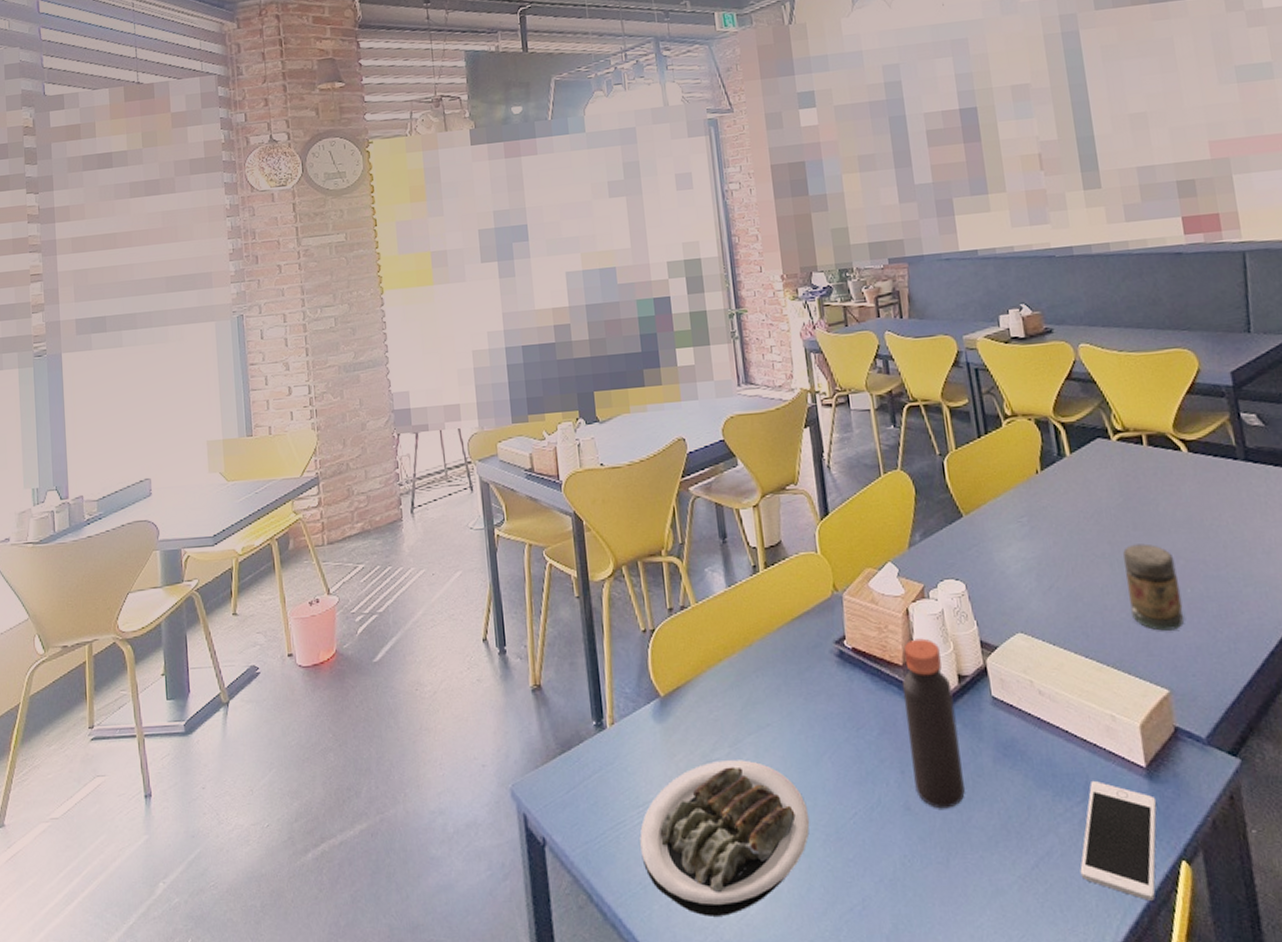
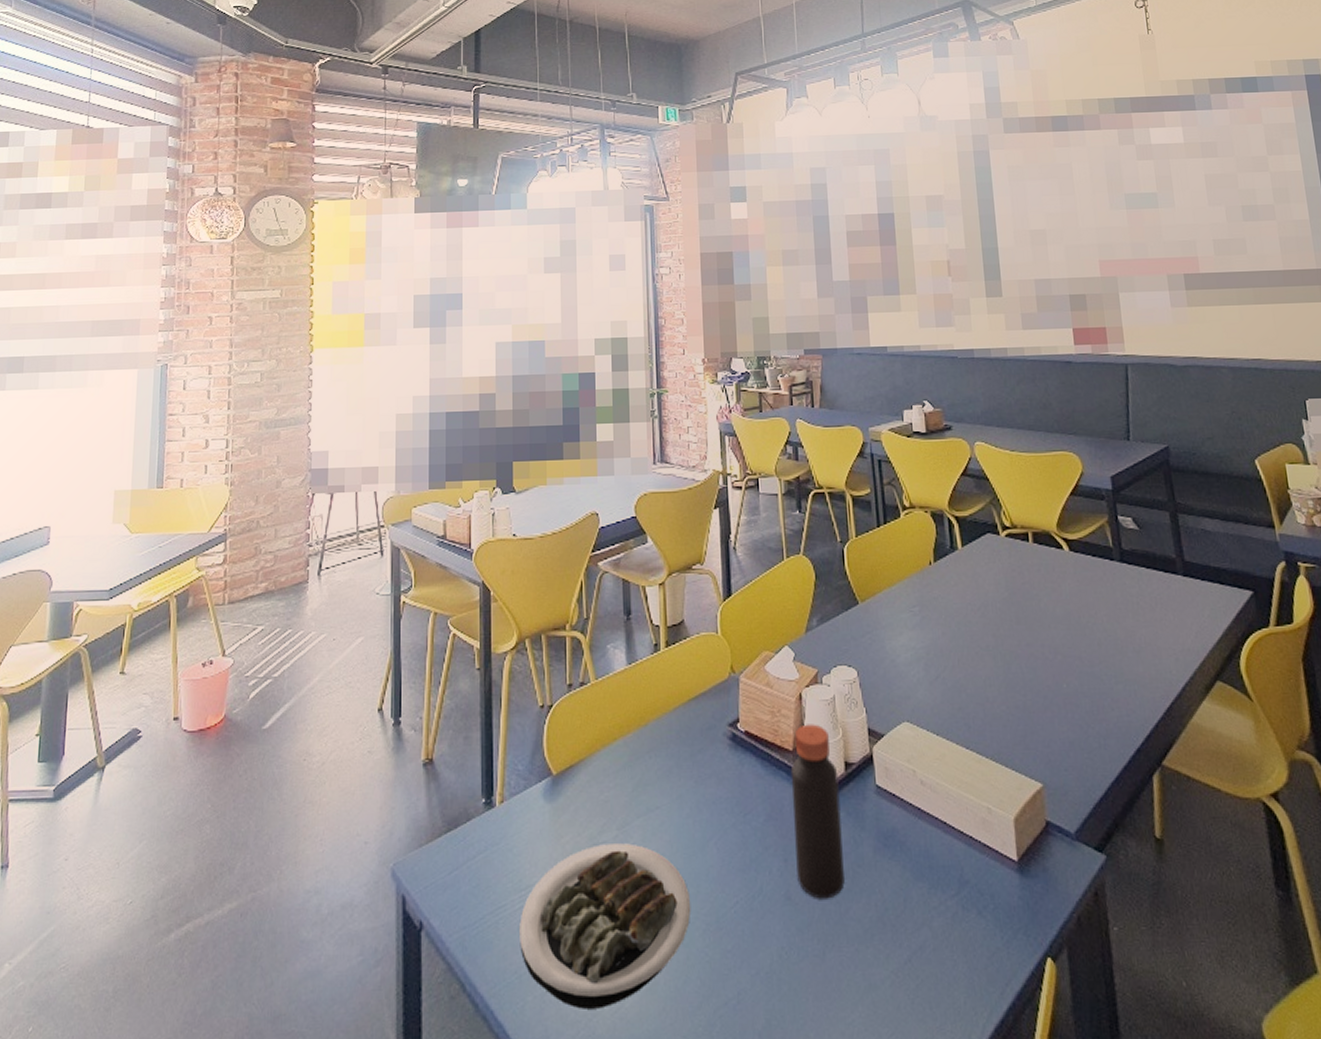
cell phone: present [1080,780,1157,901] -> none [950,873,1026,998]
jar: present [1122,543,1184,631] -> none [1005,638,1059,725]

